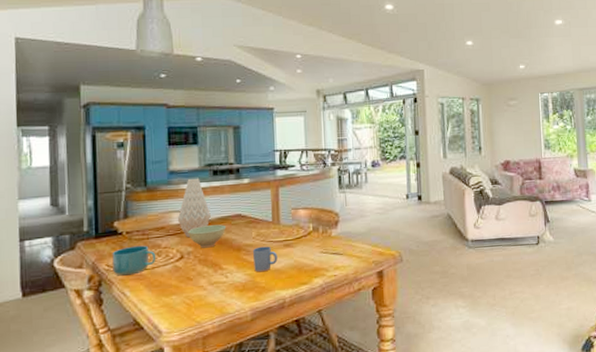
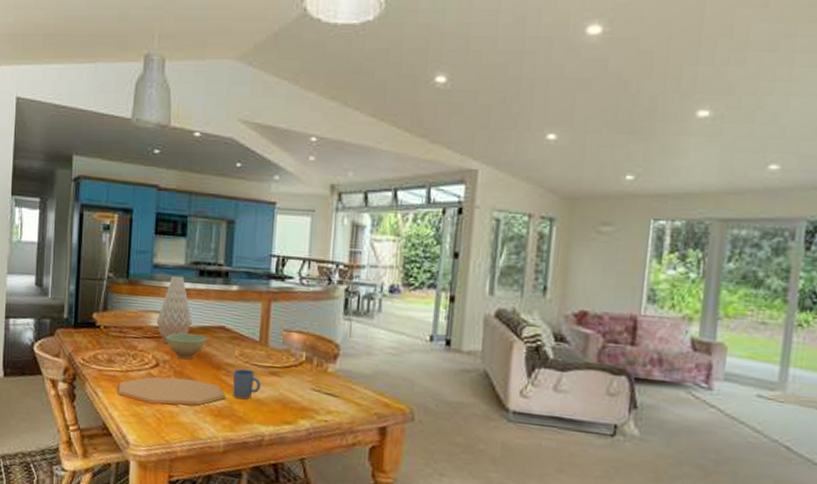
cup: present [112,245,156,276] -> none [88,342,131,375]
placemat: none [145,263,249,293] -> present [118,377,227,406]

